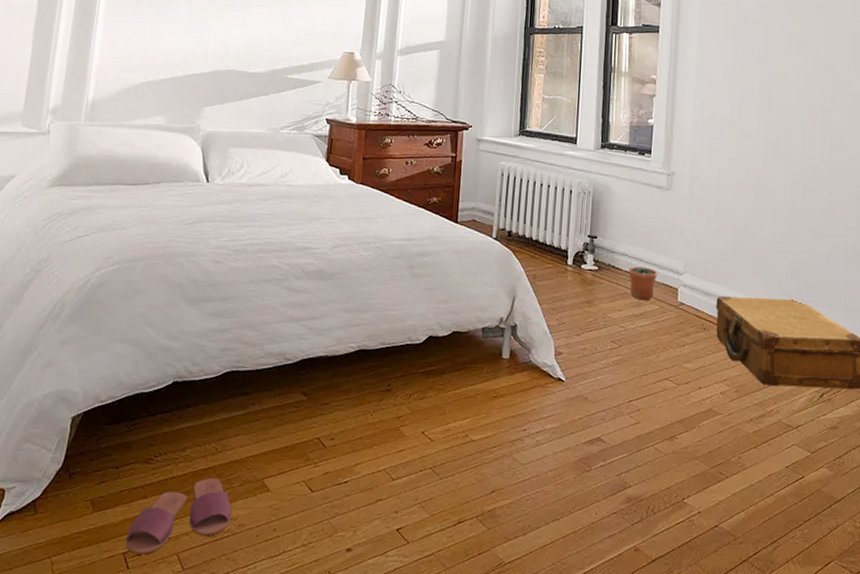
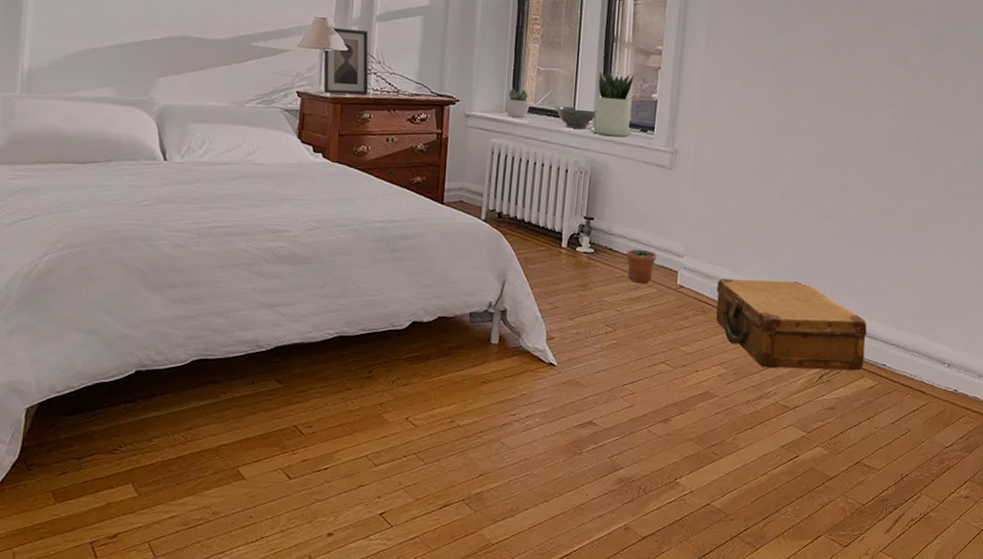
slippers: present [125,477,232,555] -> none [92,466,205,544]
picture frame: none [349,61,391,123] -> present [323,28,369,96]
succulent plant: none [513,116,536,142] -> present [505,89,530,118]
decorative bowl: none [558,130,597,153] -> present [553,105,596,129]
planter: none [591,97,631,160] -> present [589,69,634,137]

